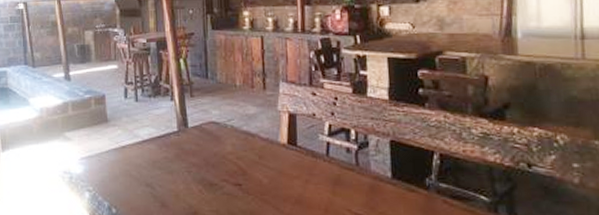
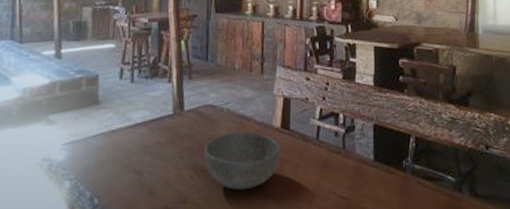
bowl: none [210,147,289,204] -> present [204,131,281,190]

